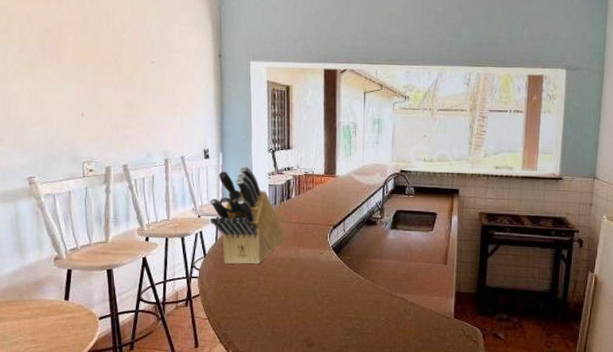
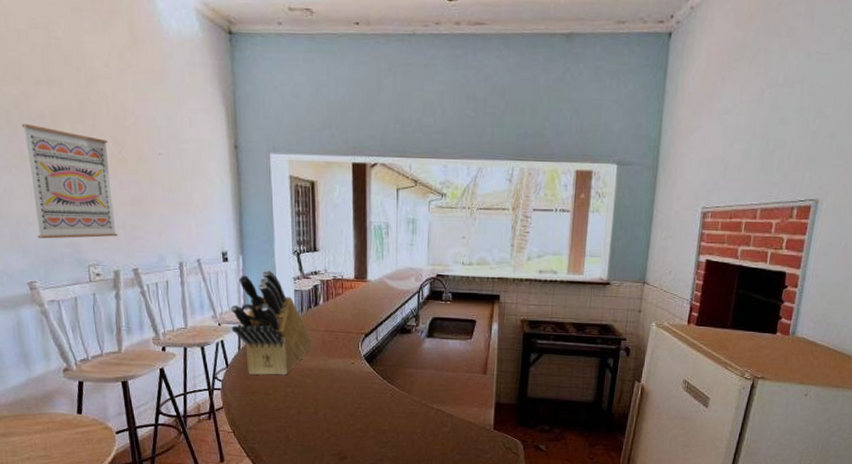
wall art: none [31,37,111,138] -> present [21,124,118,239]

